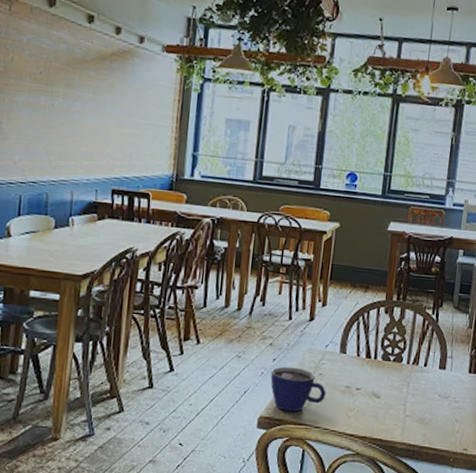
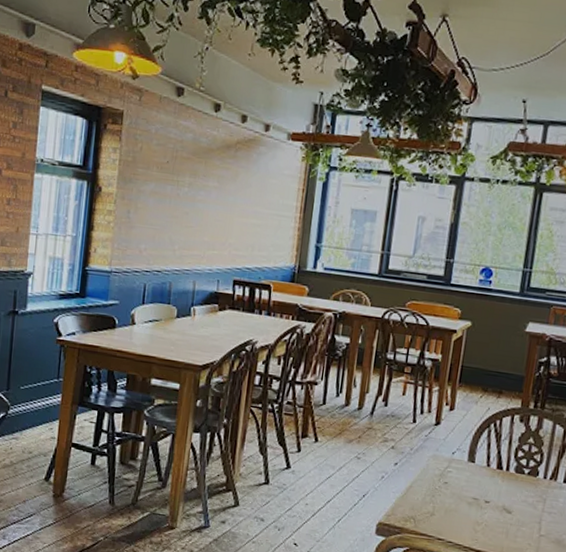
cup: present [270,366,326,412] -> none [391,471,451,521]

